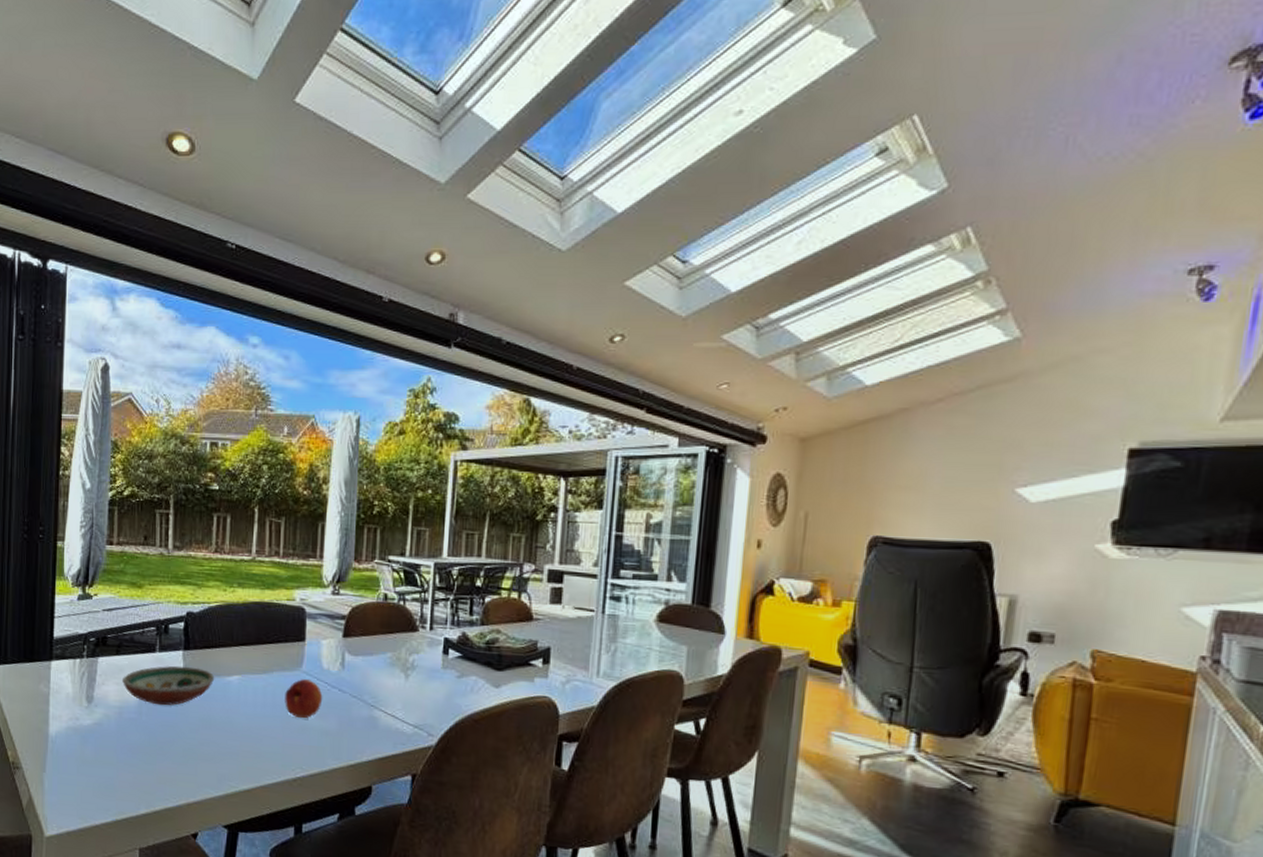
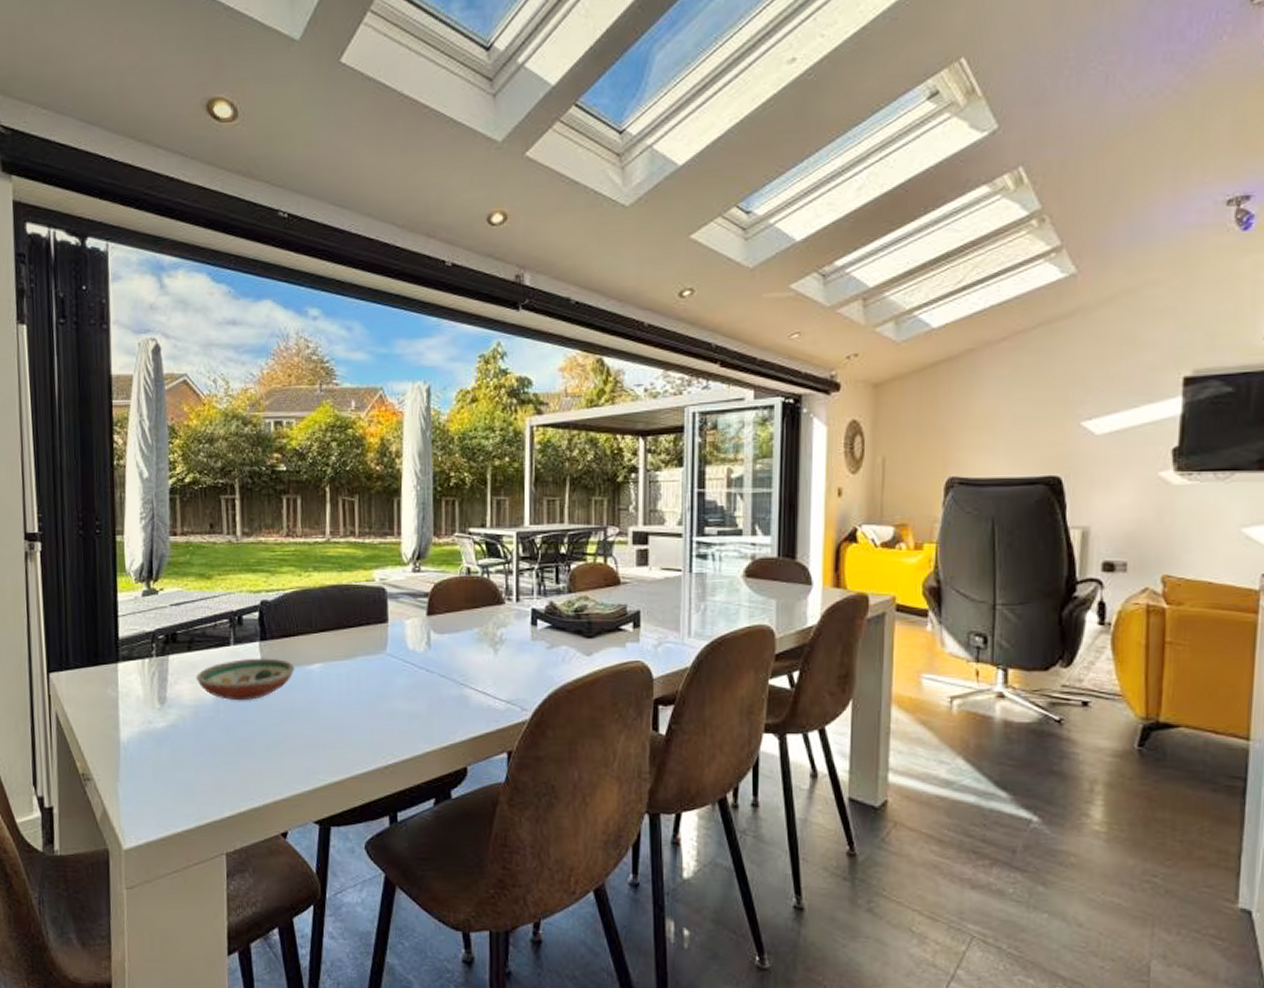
fruit: present [285,679,323,719] -> none [370,662,410,703]

